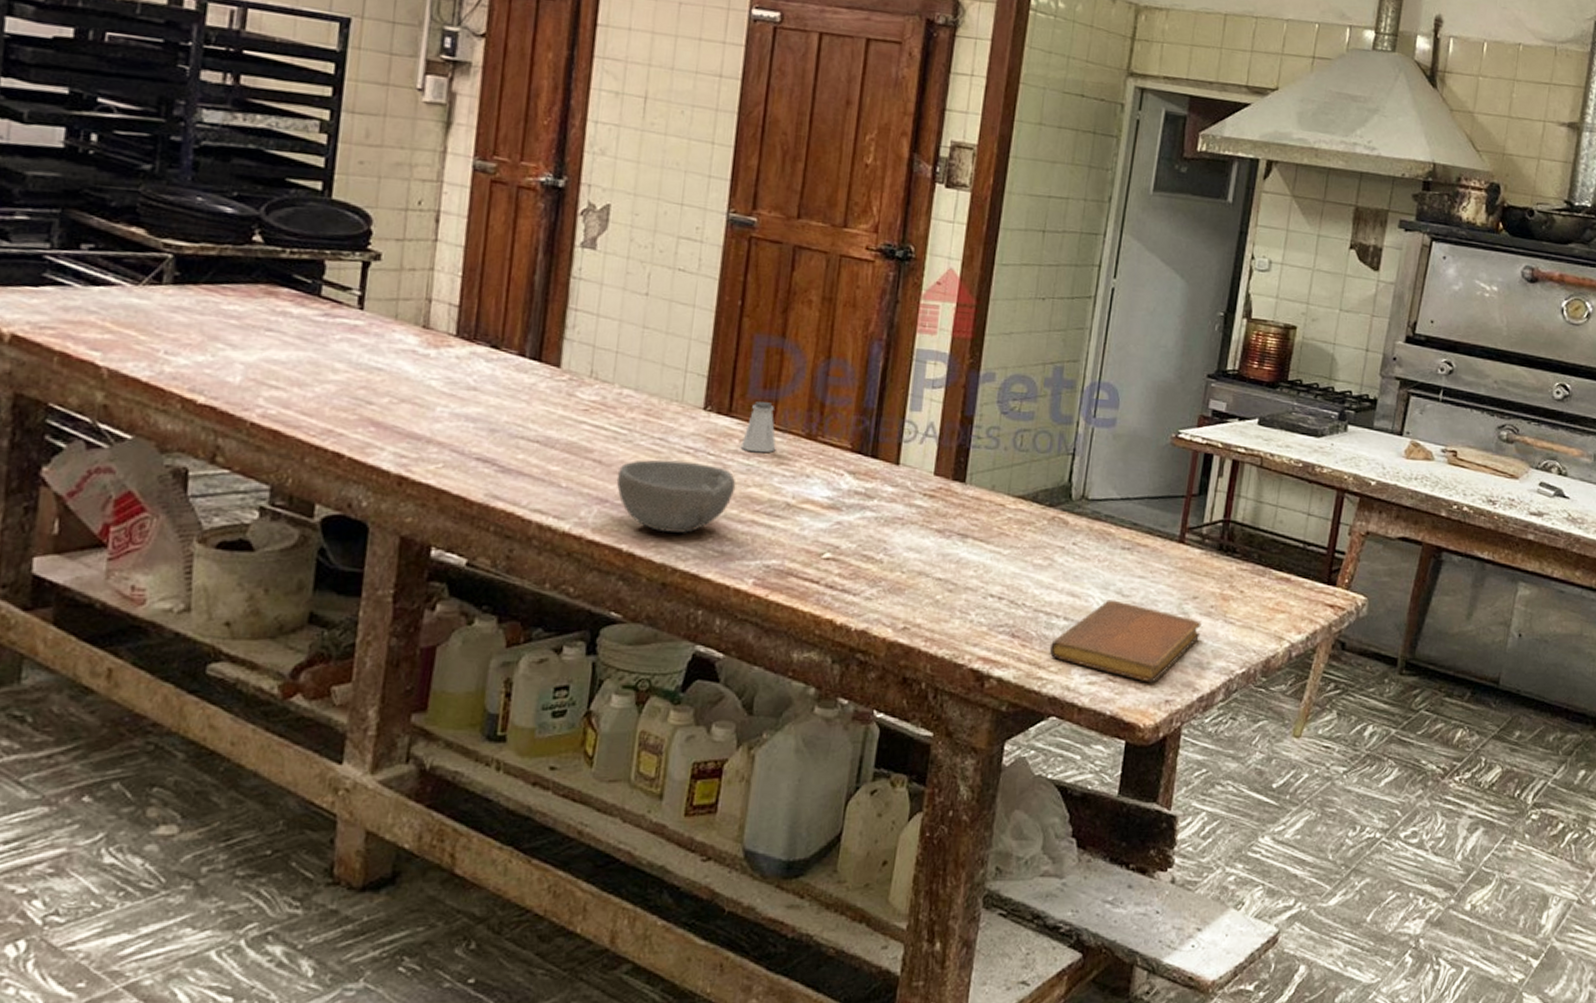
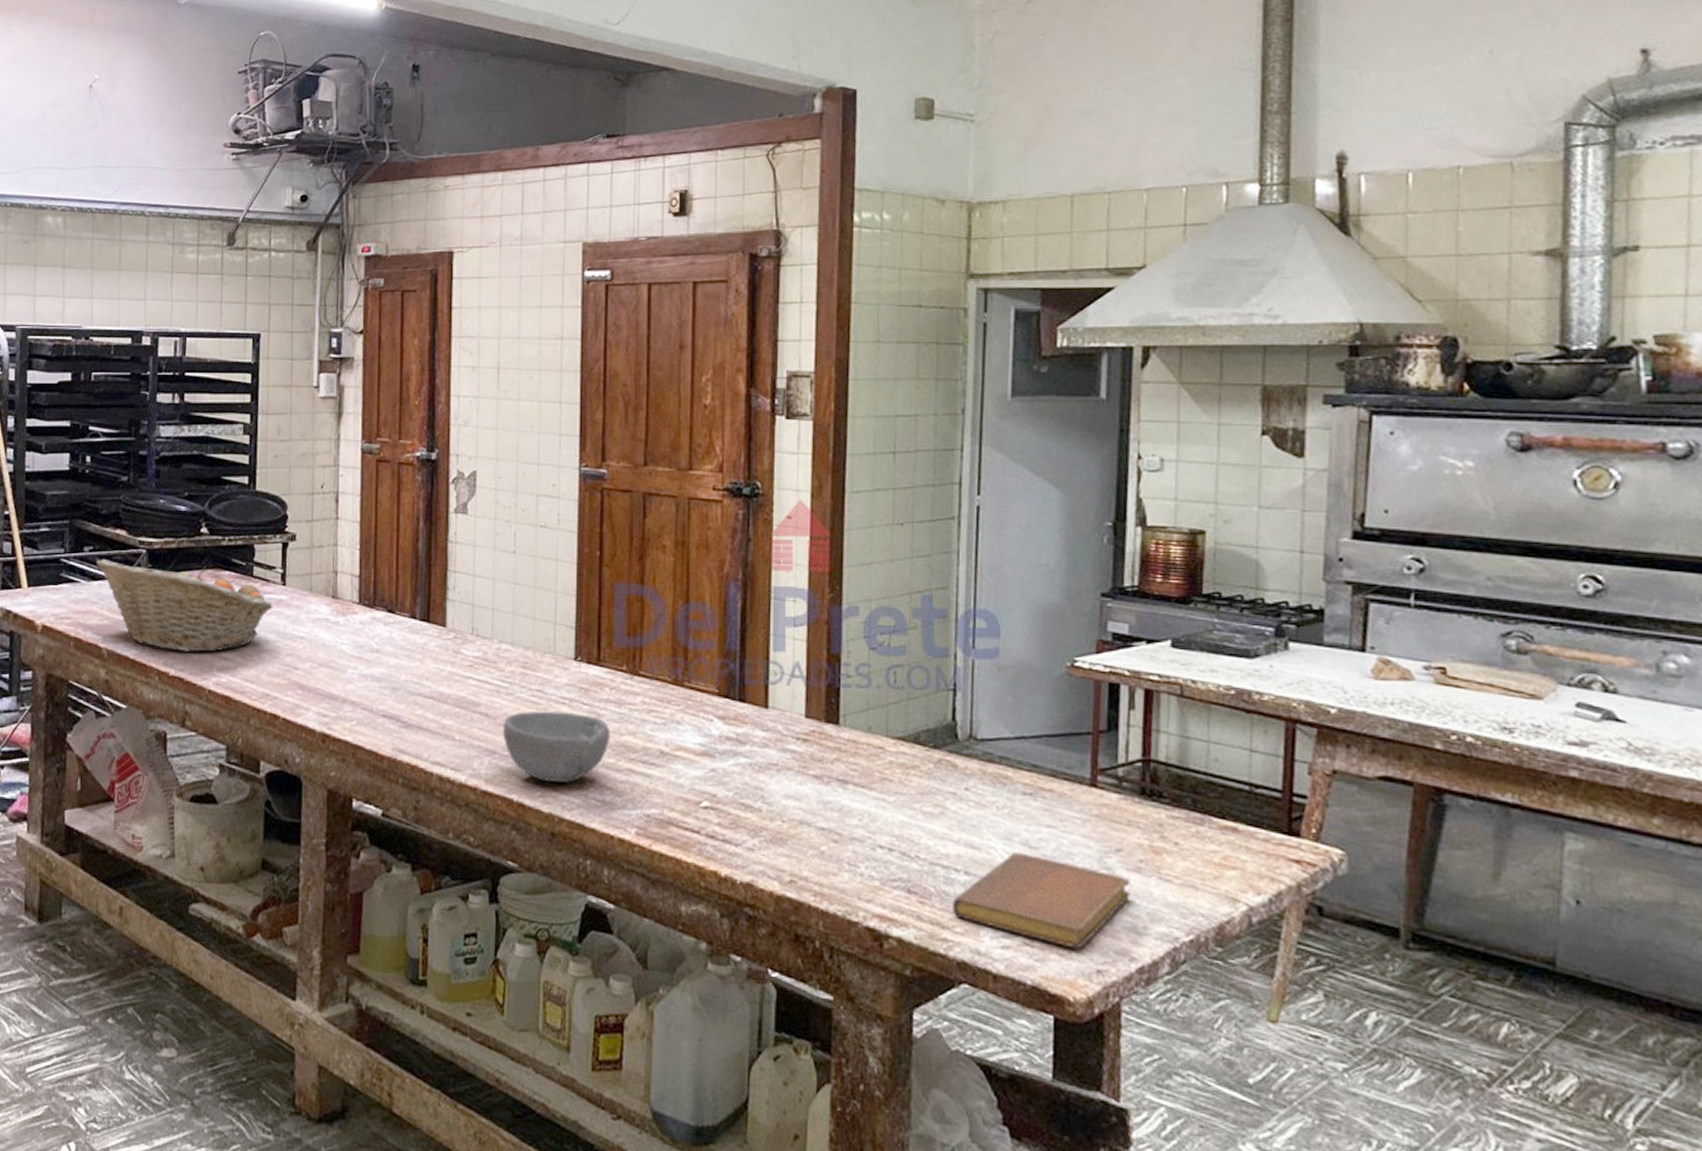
fruit basket: none [99,259,345,380] -> present [97,558,273,652]
saltshaker: present [740,401,776,453] -> none [611,650,645,701]

